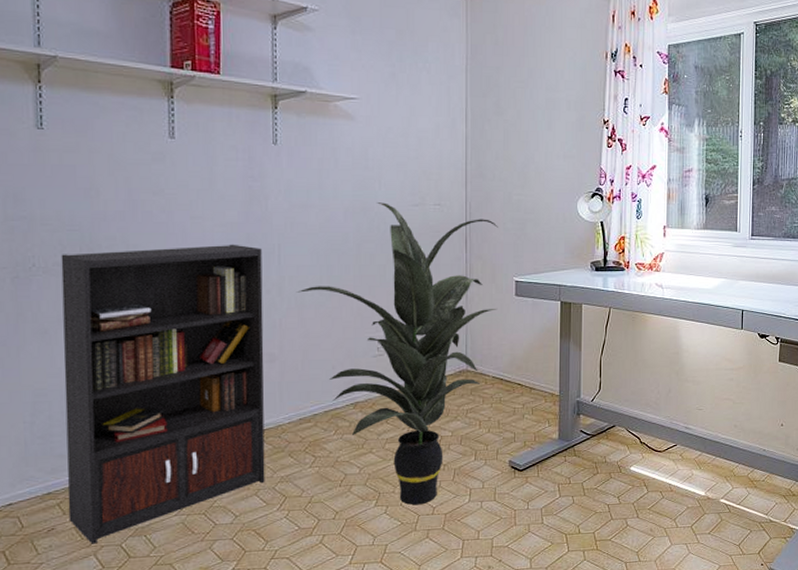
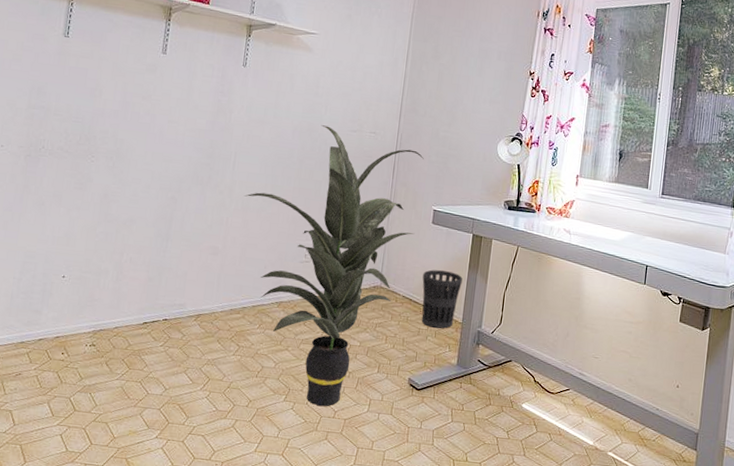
bookcase: present [61,244,265,544] -> none [33,140,221,394]
wastebasket: none [512,344,555,405] -> present [421,269,463,329]

